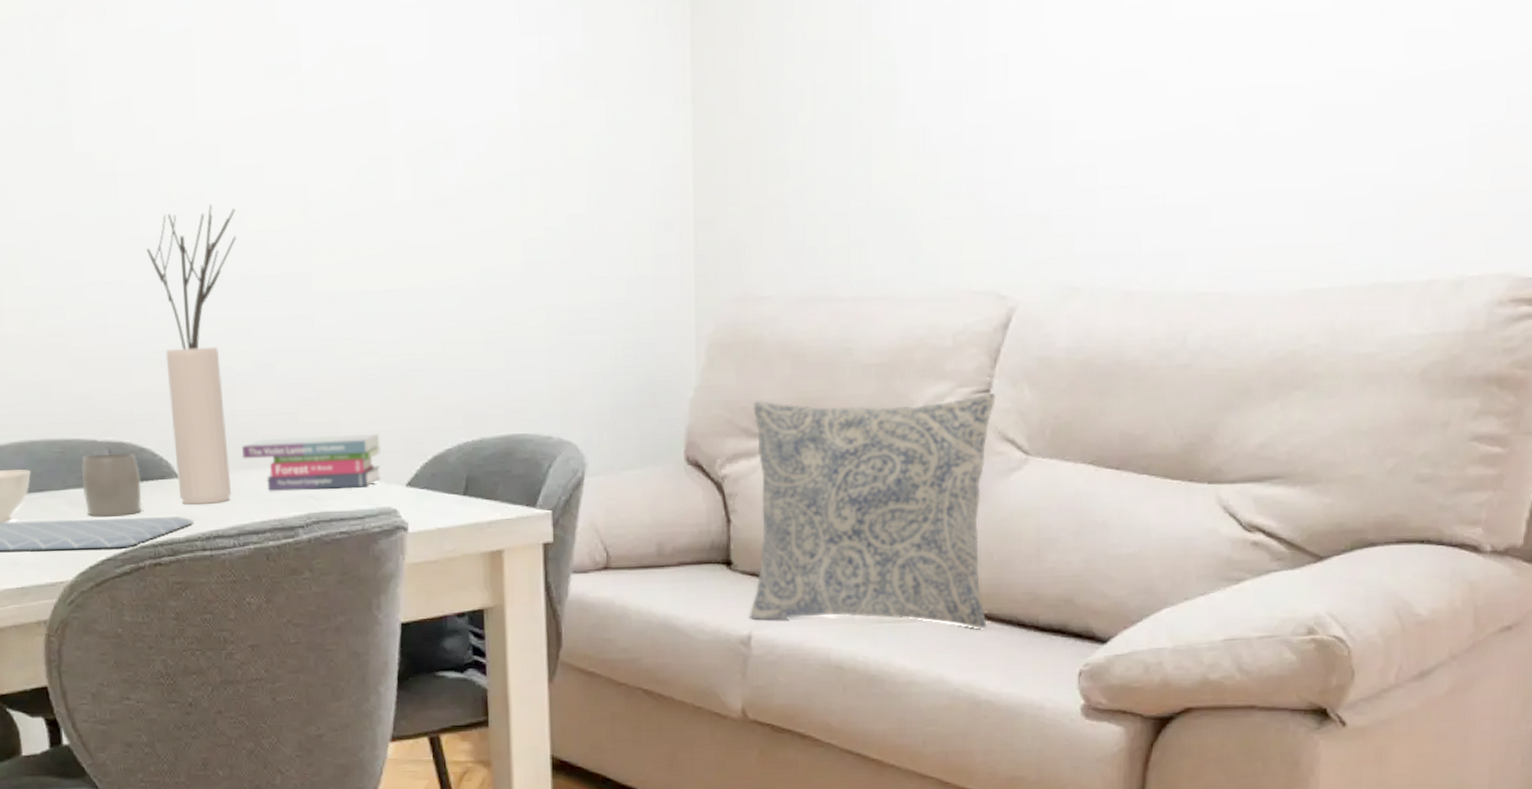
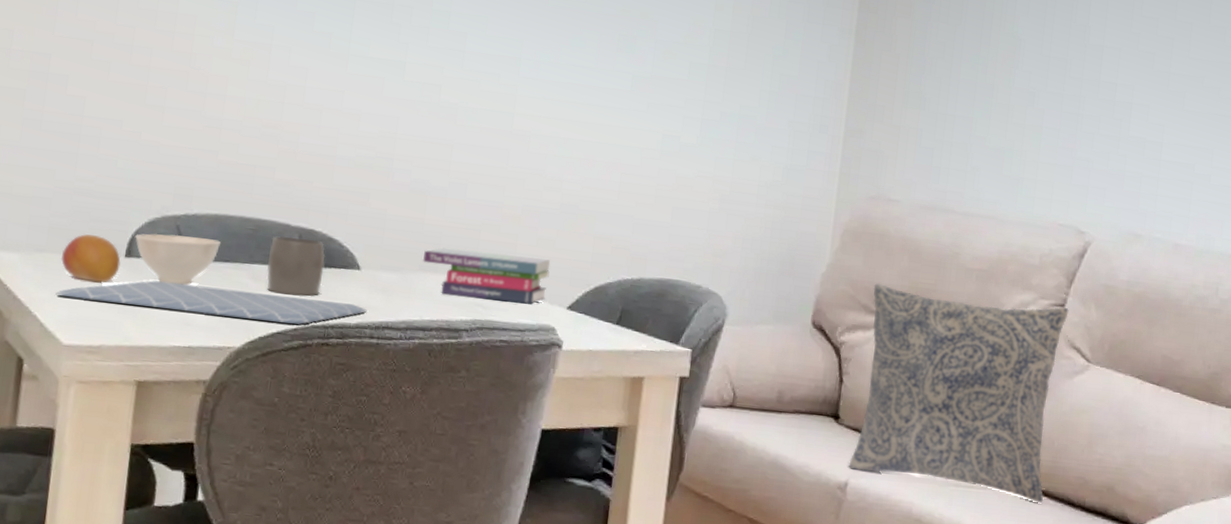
vase: present [146,204,236,506] -> none [358,41,457,299]

